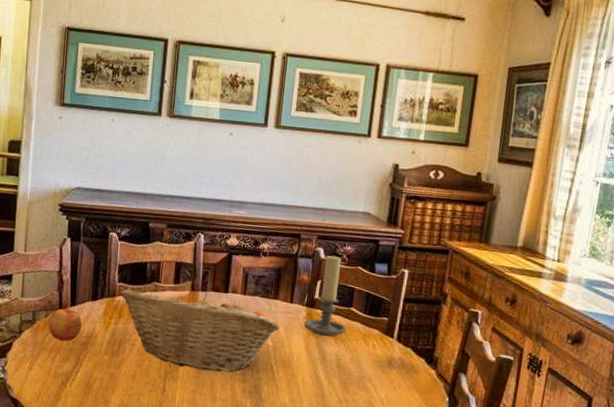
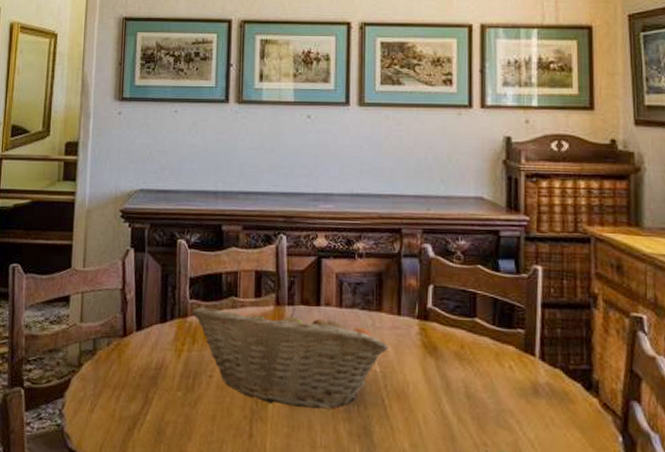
apple: present [48,306,82,342] -> none [111,331,150,376]
candle holder: present [304,255,348,337] -> none [418,252,474,358]

